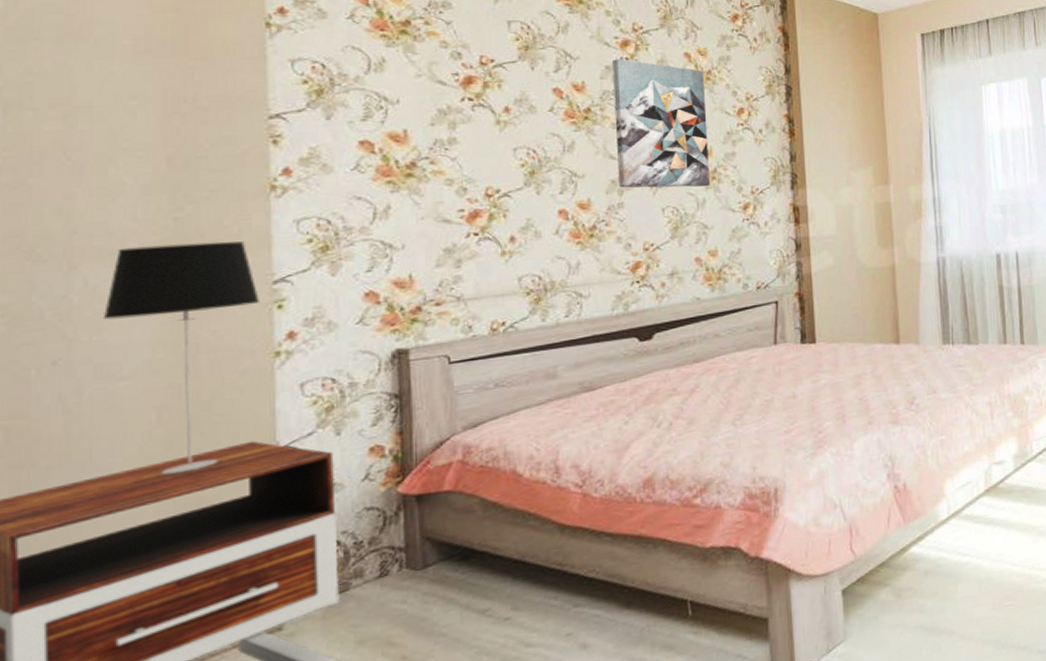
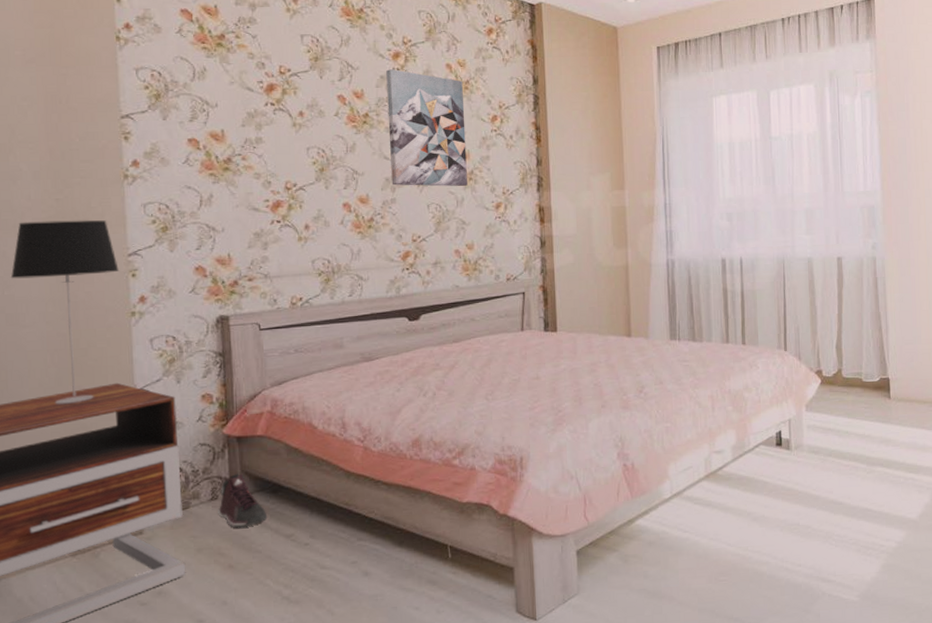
sneaker: none [388,540,456,609] -> present [218,473,268,528]

